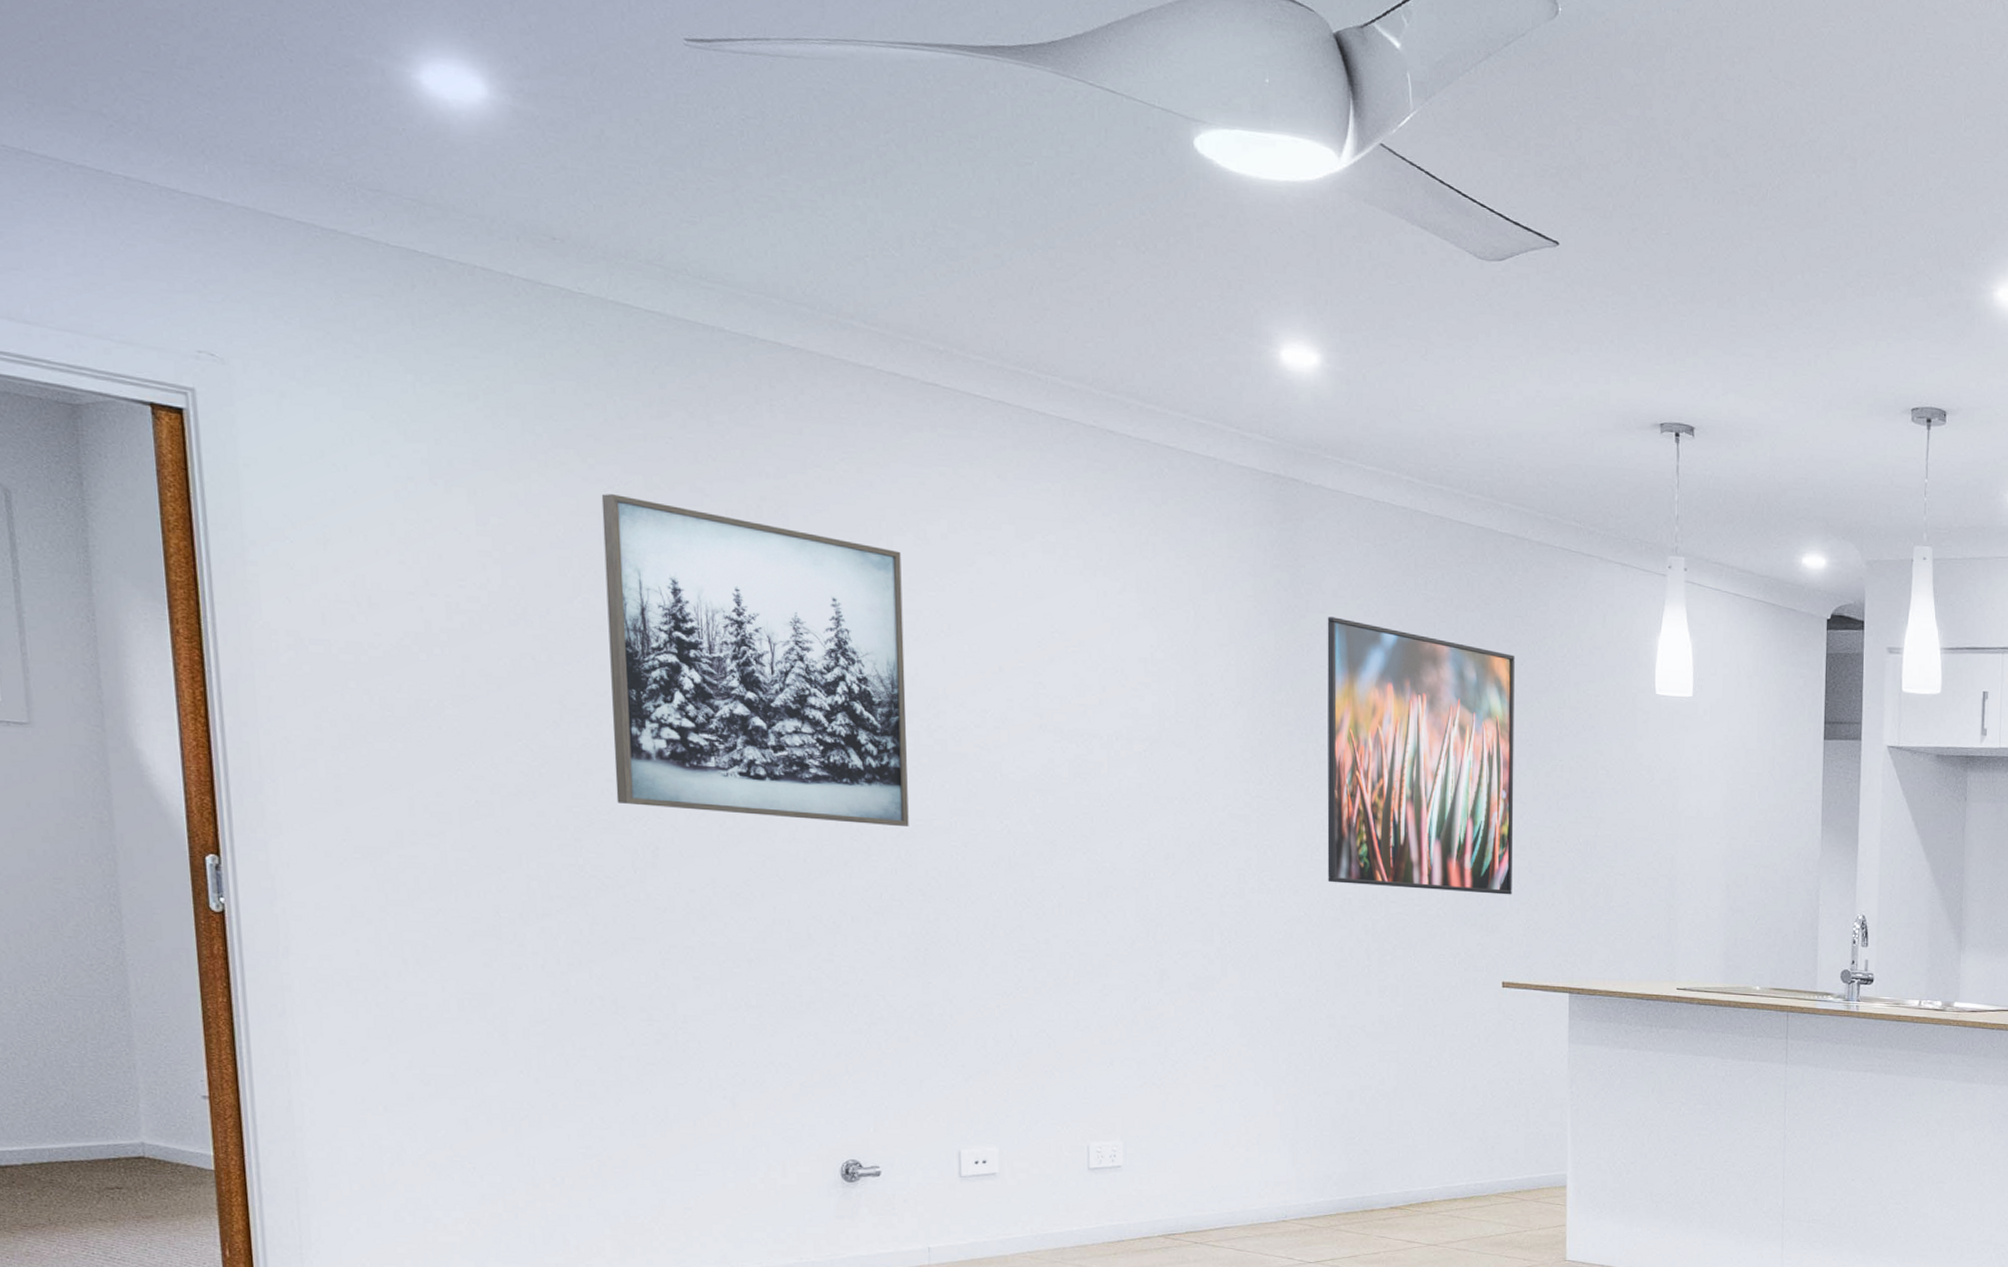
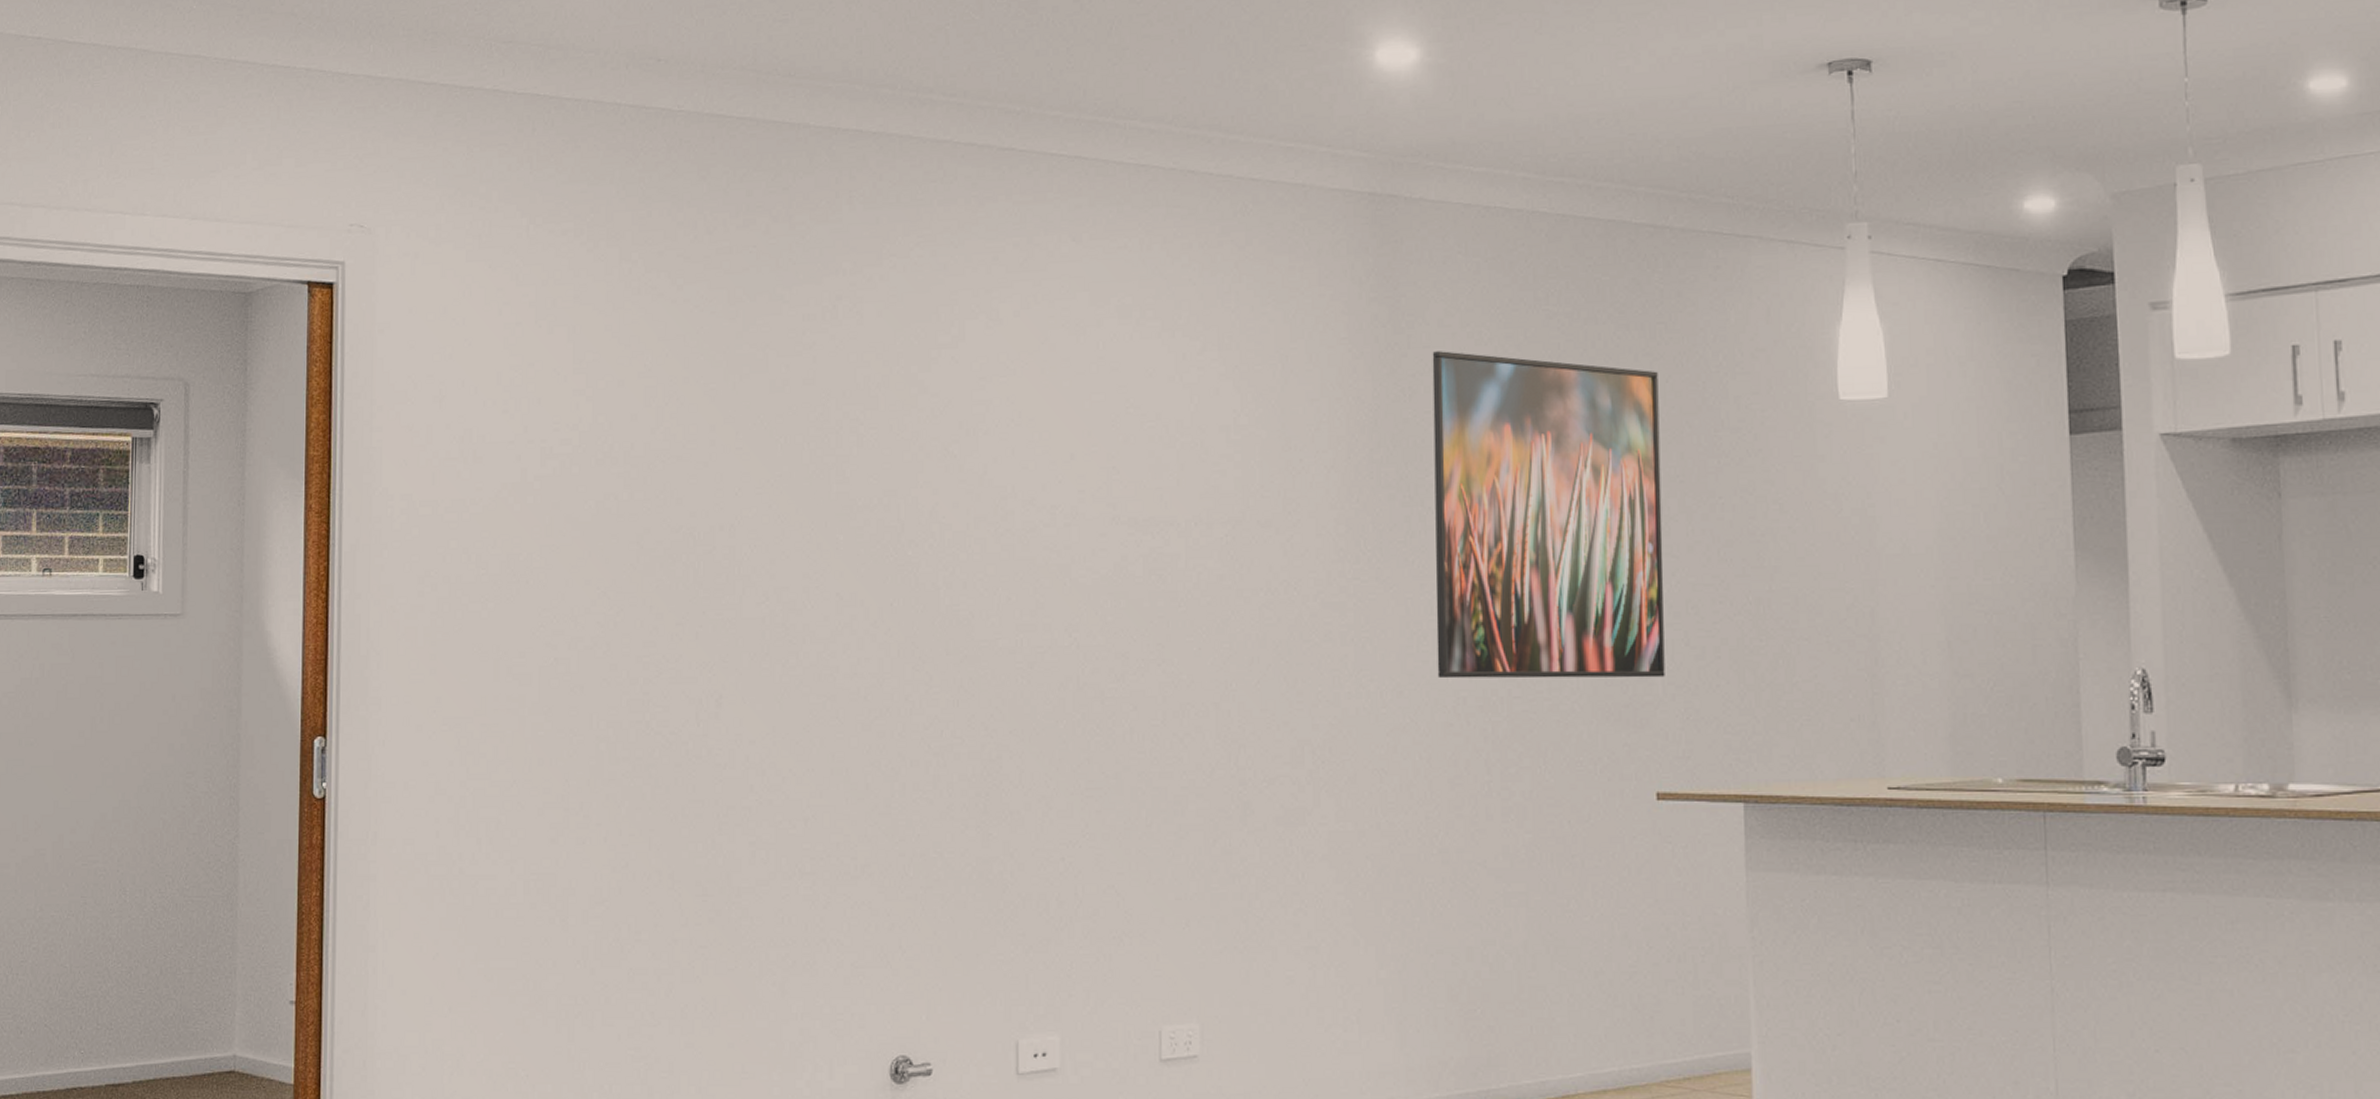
wall art: present [601,494,909,826] -> none [685,313,974,651]

